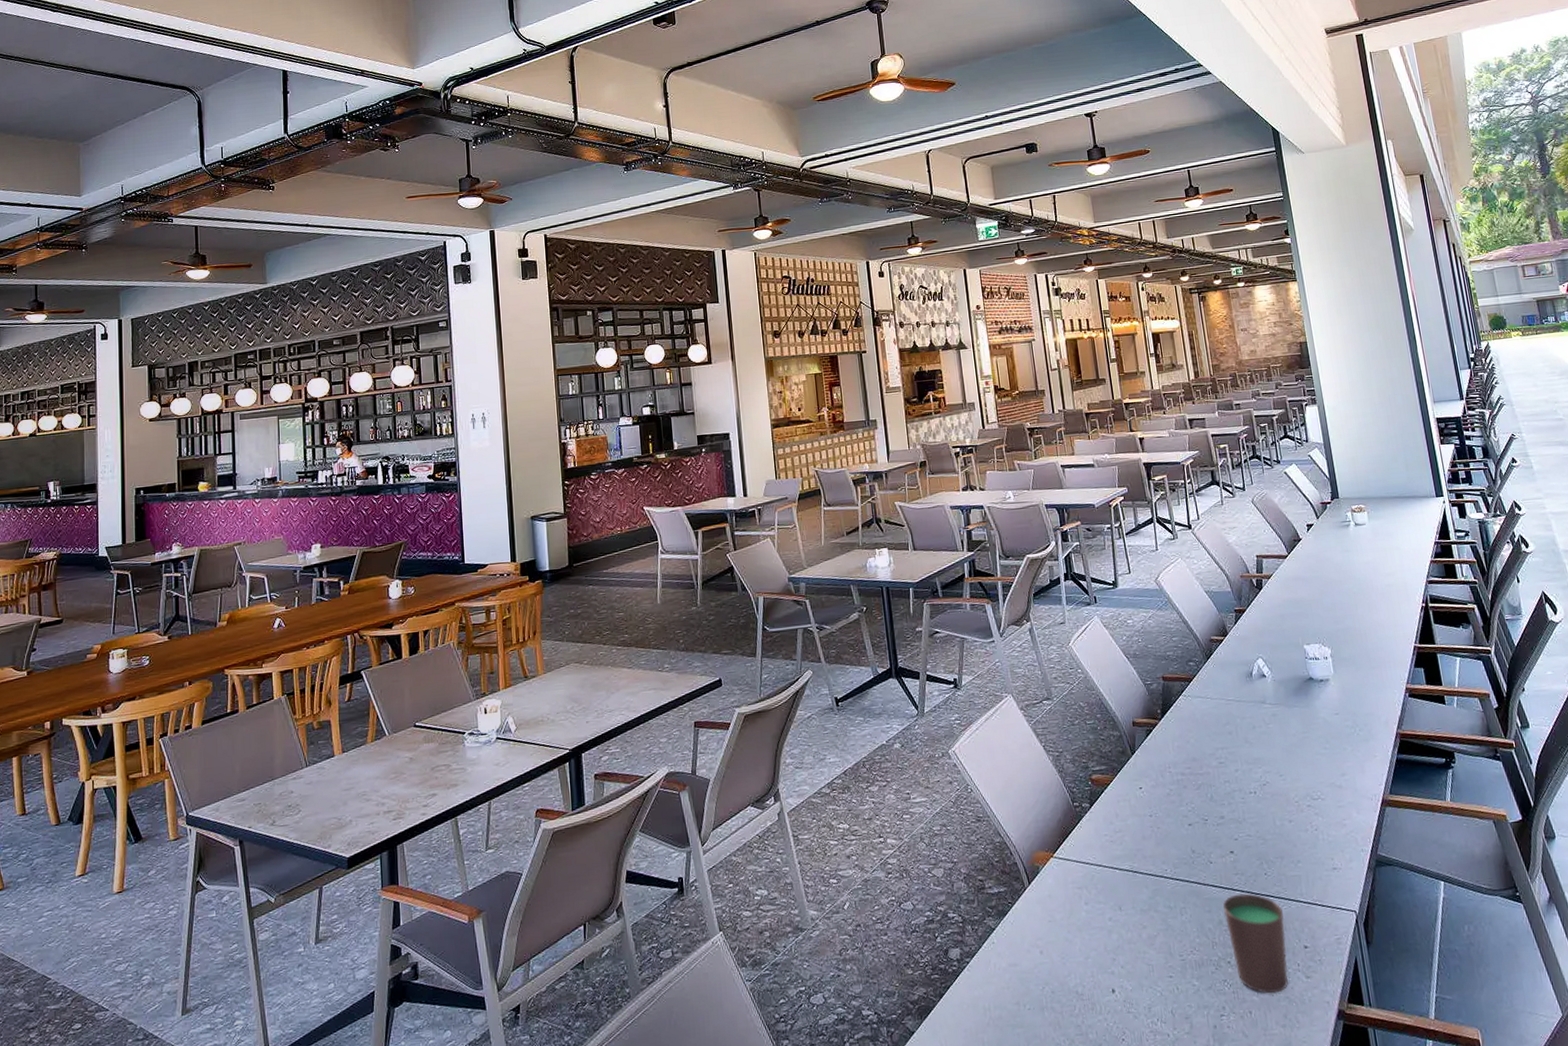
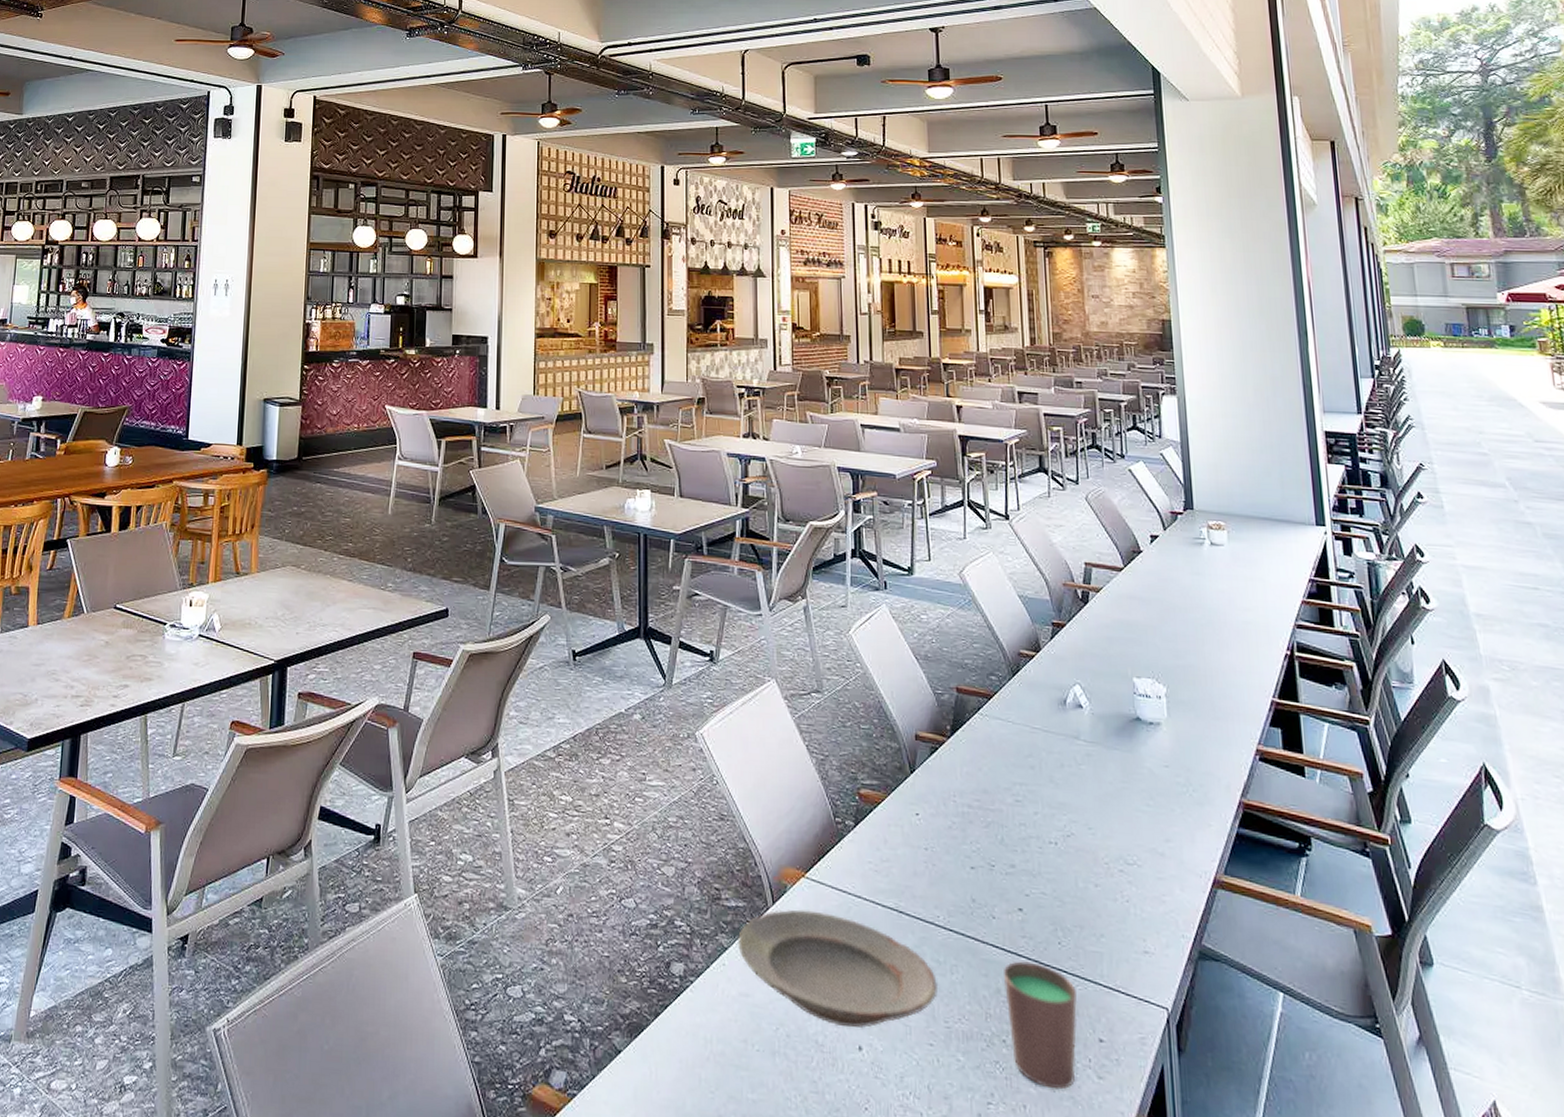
plate: none [1002,884,1172,976] -> present [737,909,938,1028]

